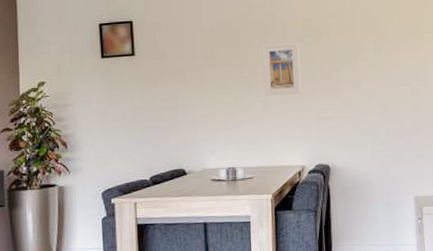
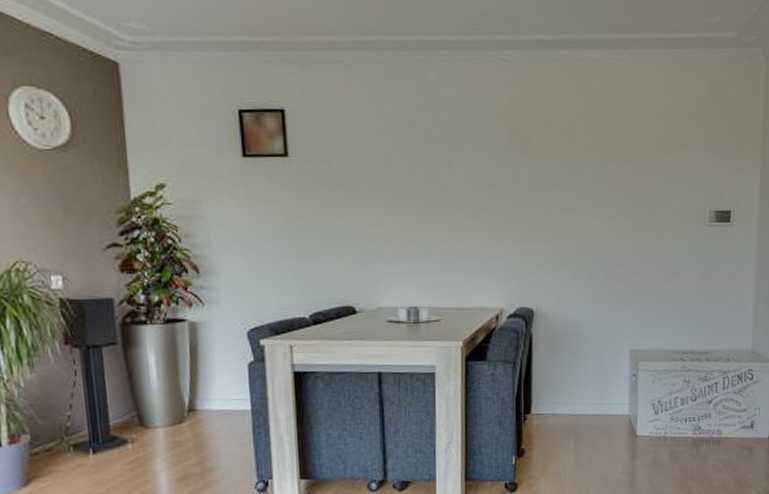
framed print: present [262,43,302,96] -> none [456,153,503,221]

